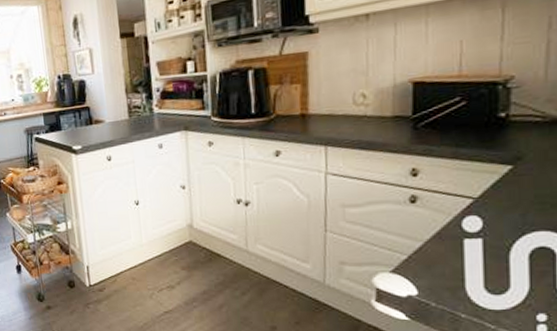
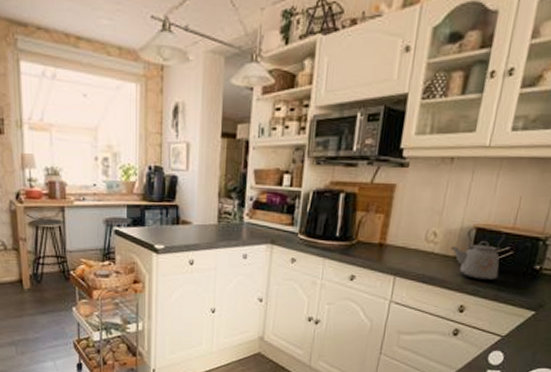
kettle: none [386,78,453,139] -> present [450,227,507,281]

